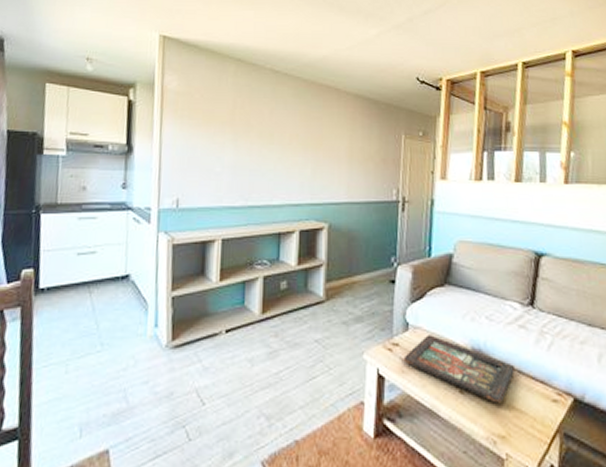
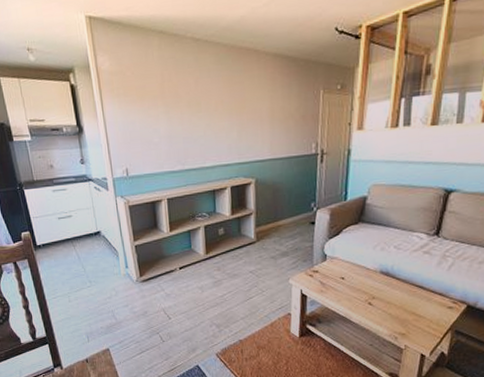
decorative tray: present [403,335,516,403] -> none [322,263,418,311]

